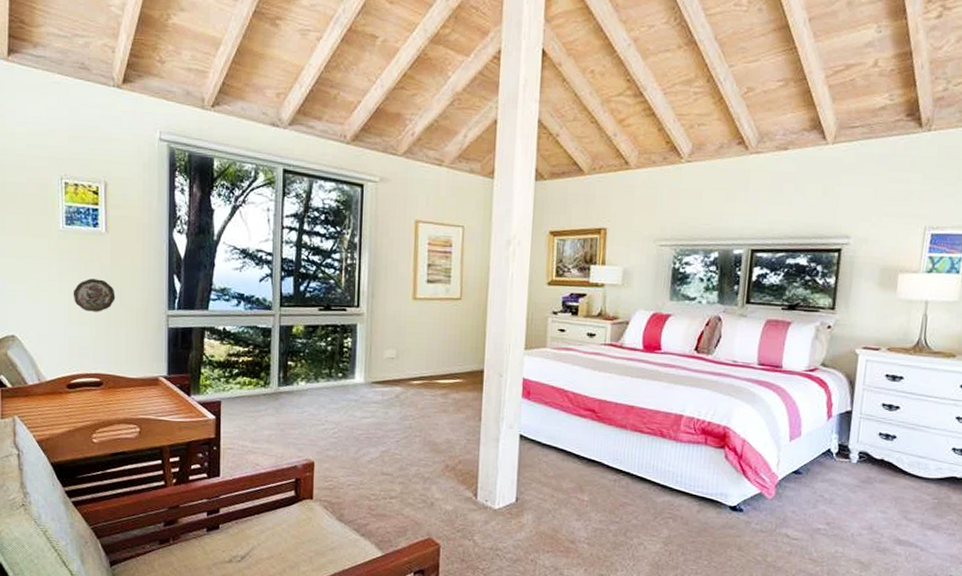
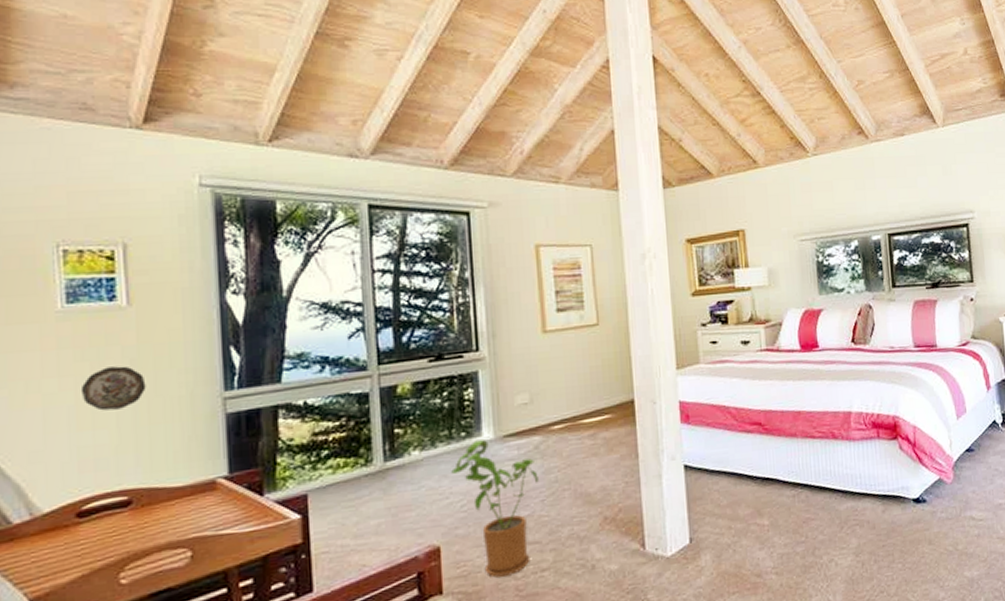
house plant: none [328,382,396,496] -> present [451,440,539,578]

